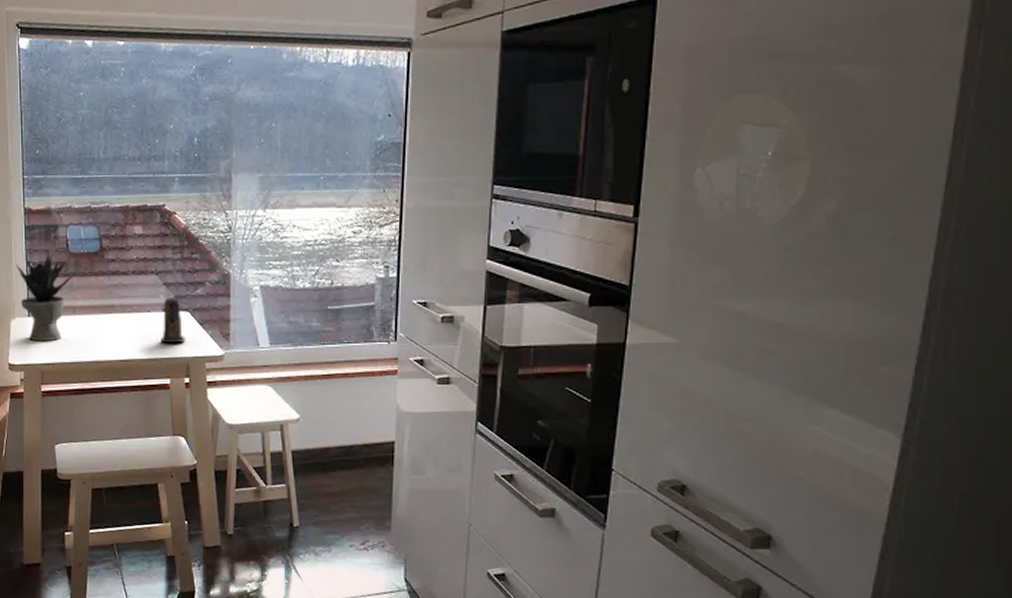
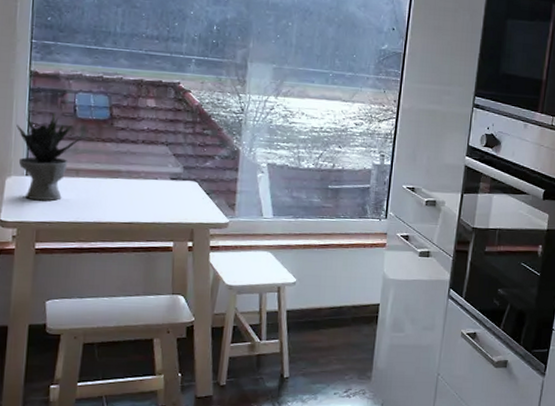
candle: present [160,296,185,344] -> none [166,166,192,211]

